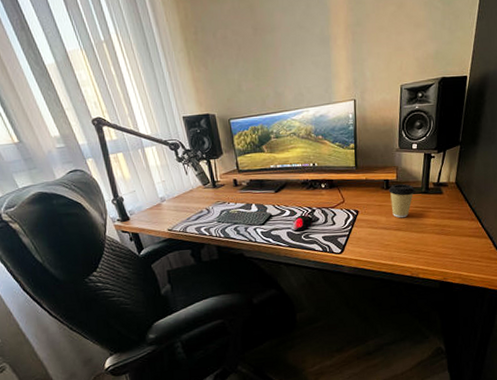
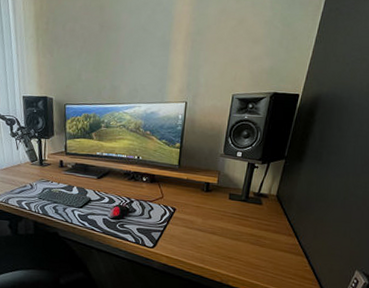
coffee cup: present [388,183,416,218] -> none [207,188,235,223]

